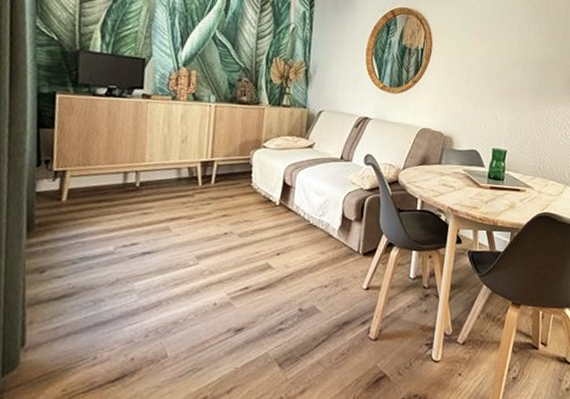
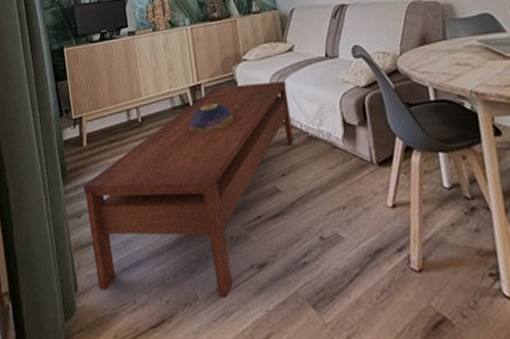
coffee table: none [52,167,300,357] -> present [83,81,294,298]
decorative bowl: none [191,181,242,208] -> present [188,103,234,133]

